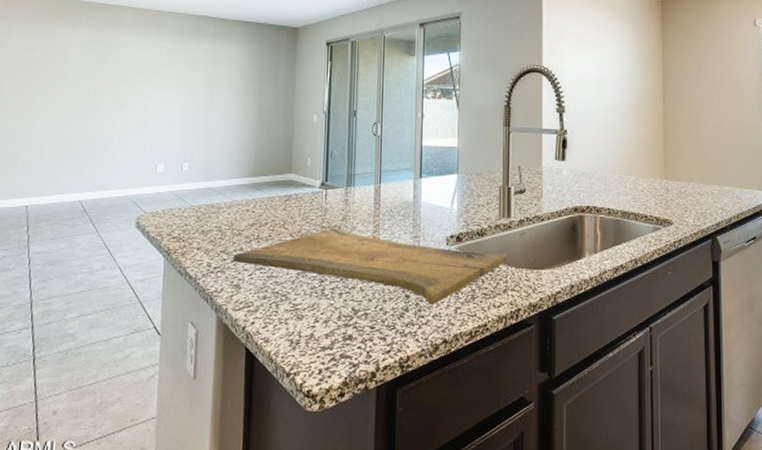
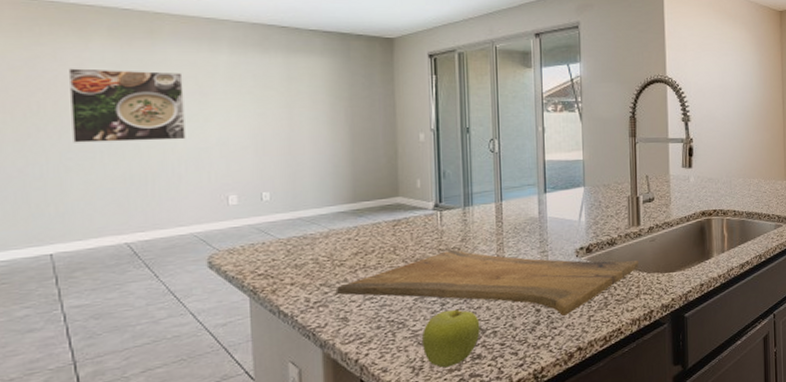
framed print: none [53,51,135,113] -> present [67,68,186,143]
fruit: none [300,287,353,345] -> present [421,309,480,368]

